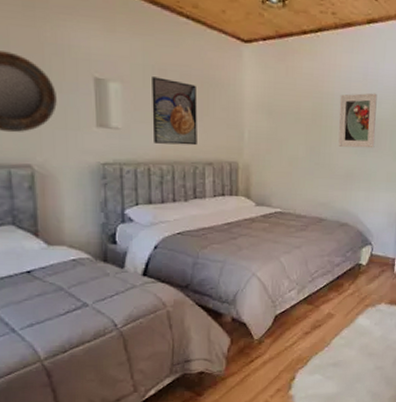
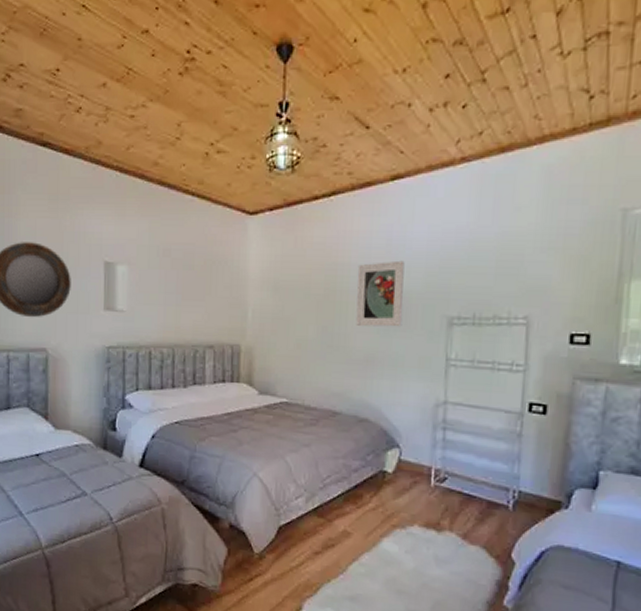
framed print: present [152,77,197,146] -> none [155,257,200,327]

